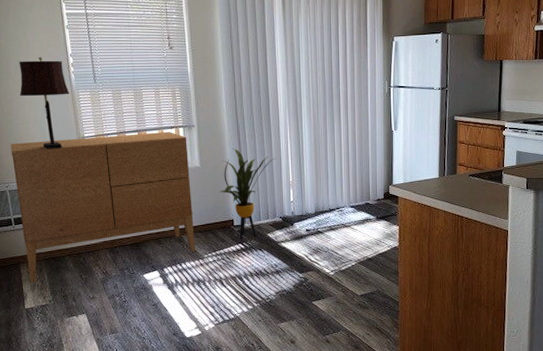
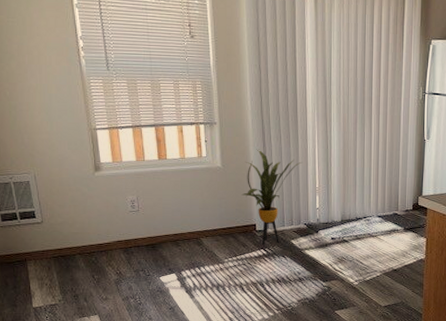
sideboard: present [10,132,195,283] -> none [13,128,215,281]
table lamp: present [19,56,70,150] -> none [22,37,80,141]

